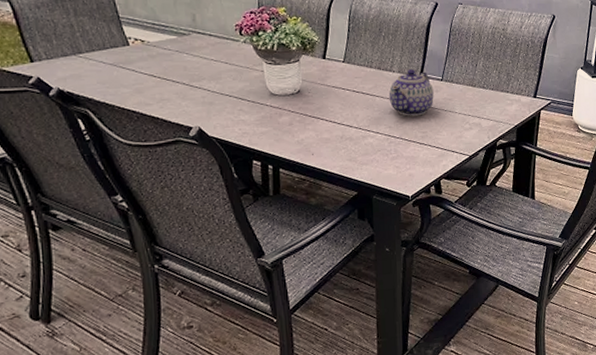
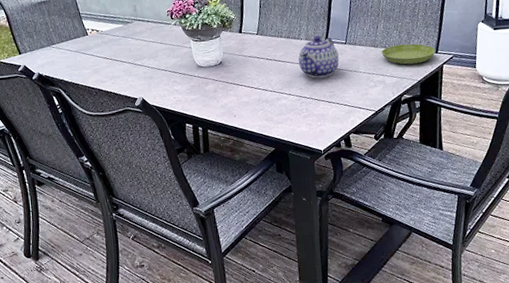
saucer: none [478,85,535,108] -> present [381,43,436,65]

